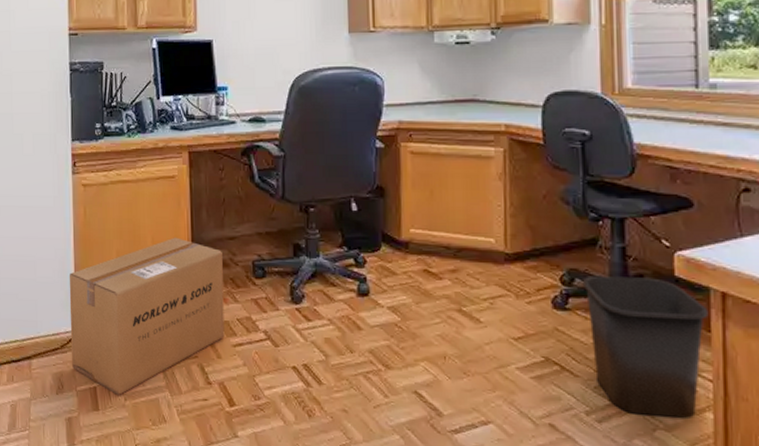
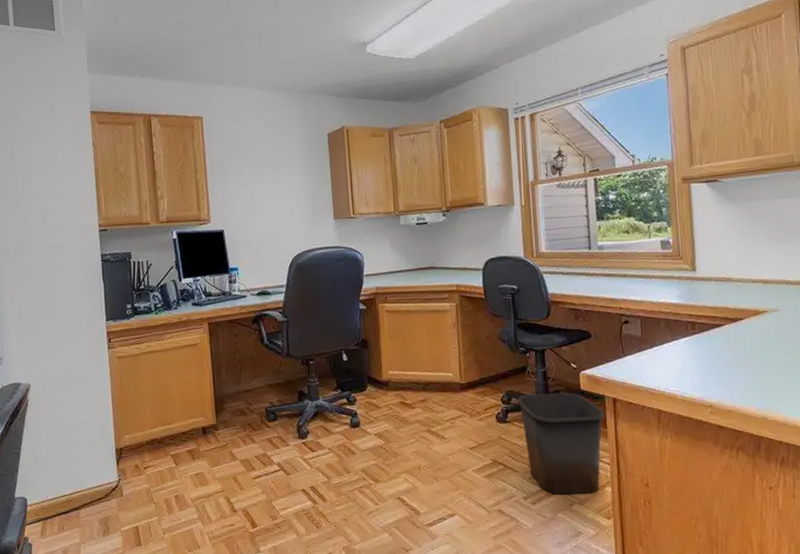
box: present [69,237,225,396] -> none [109,394,246,531]

